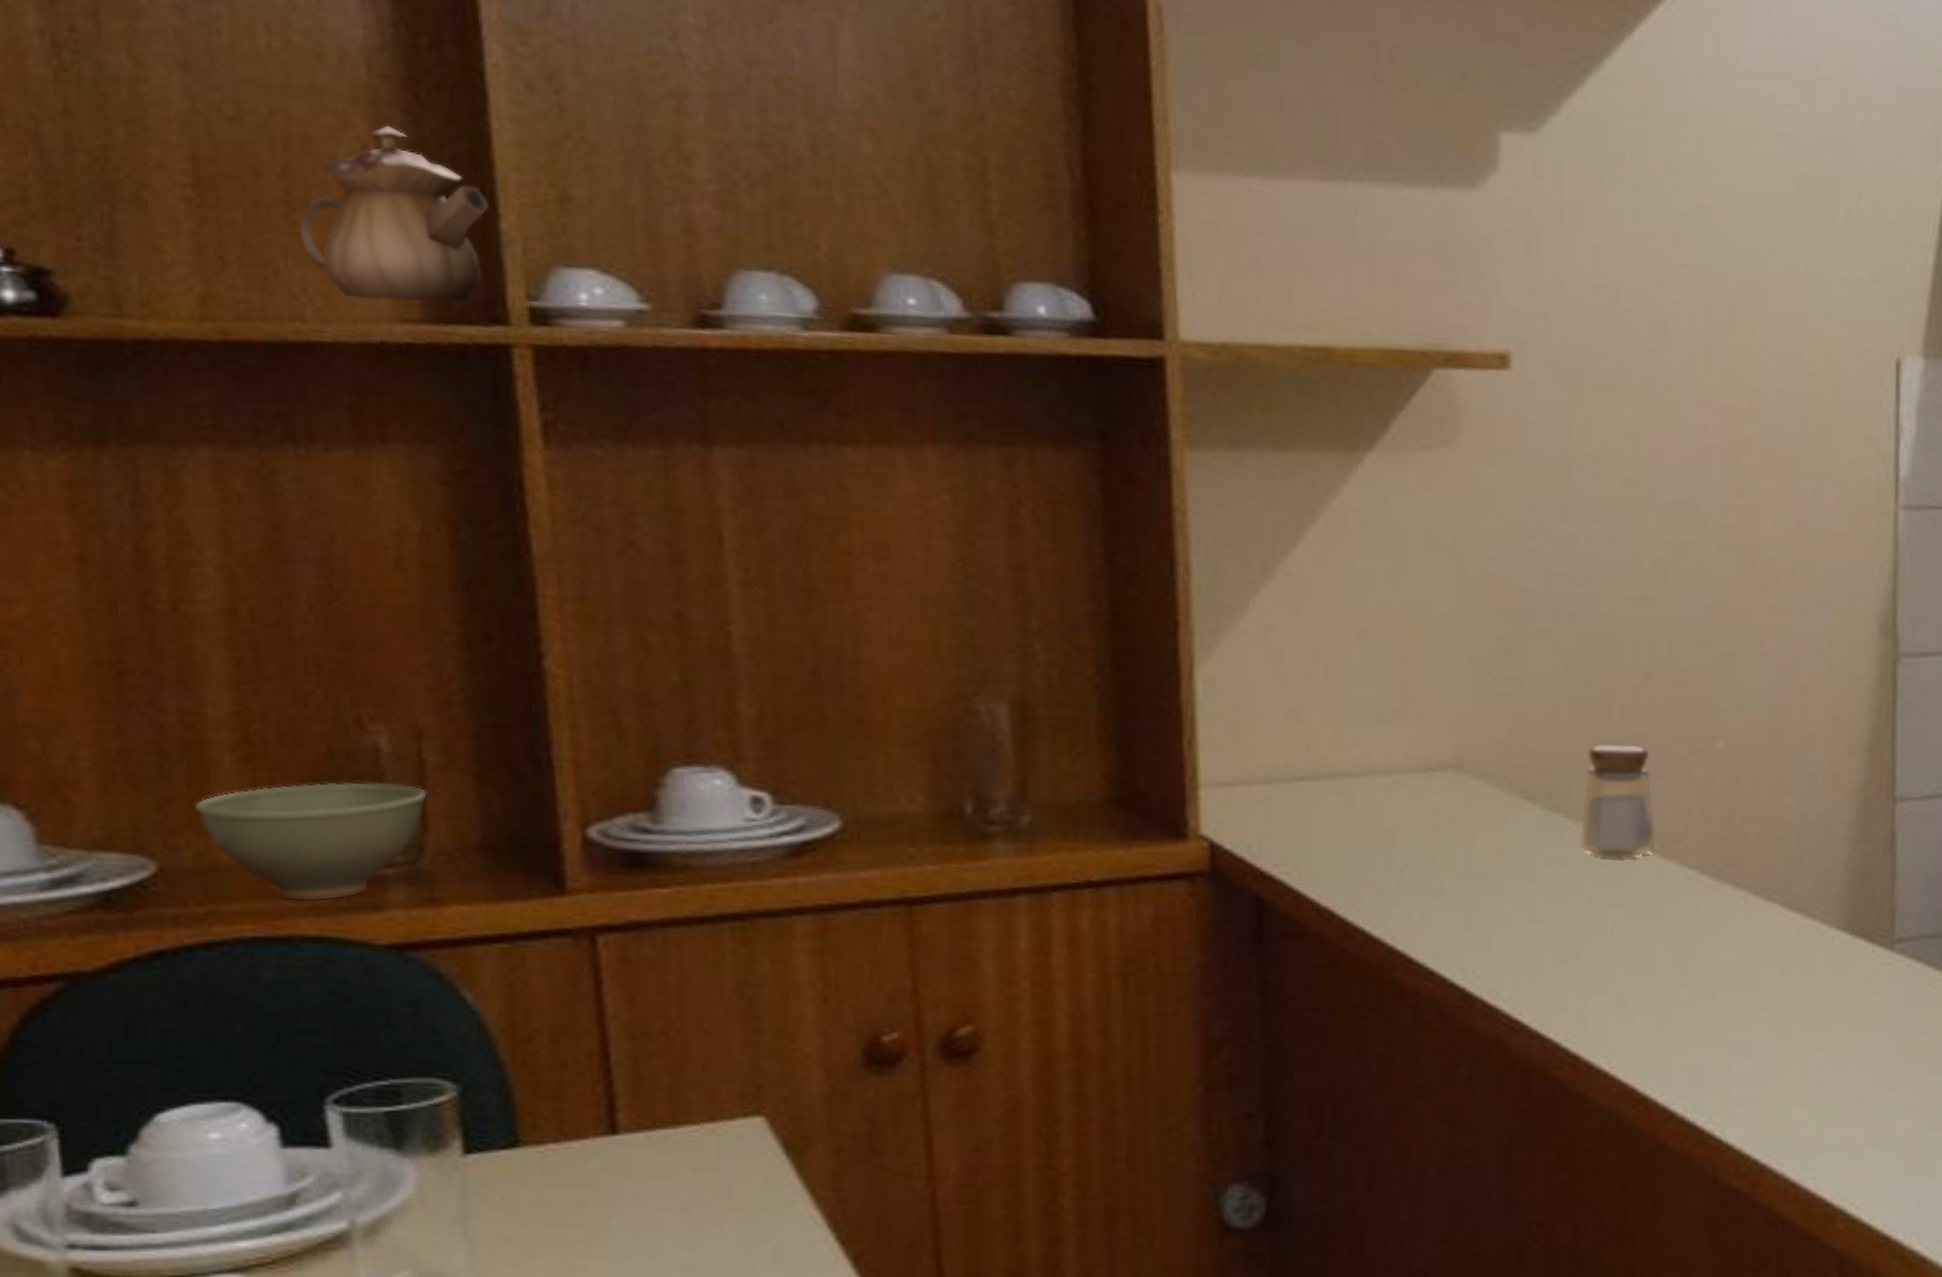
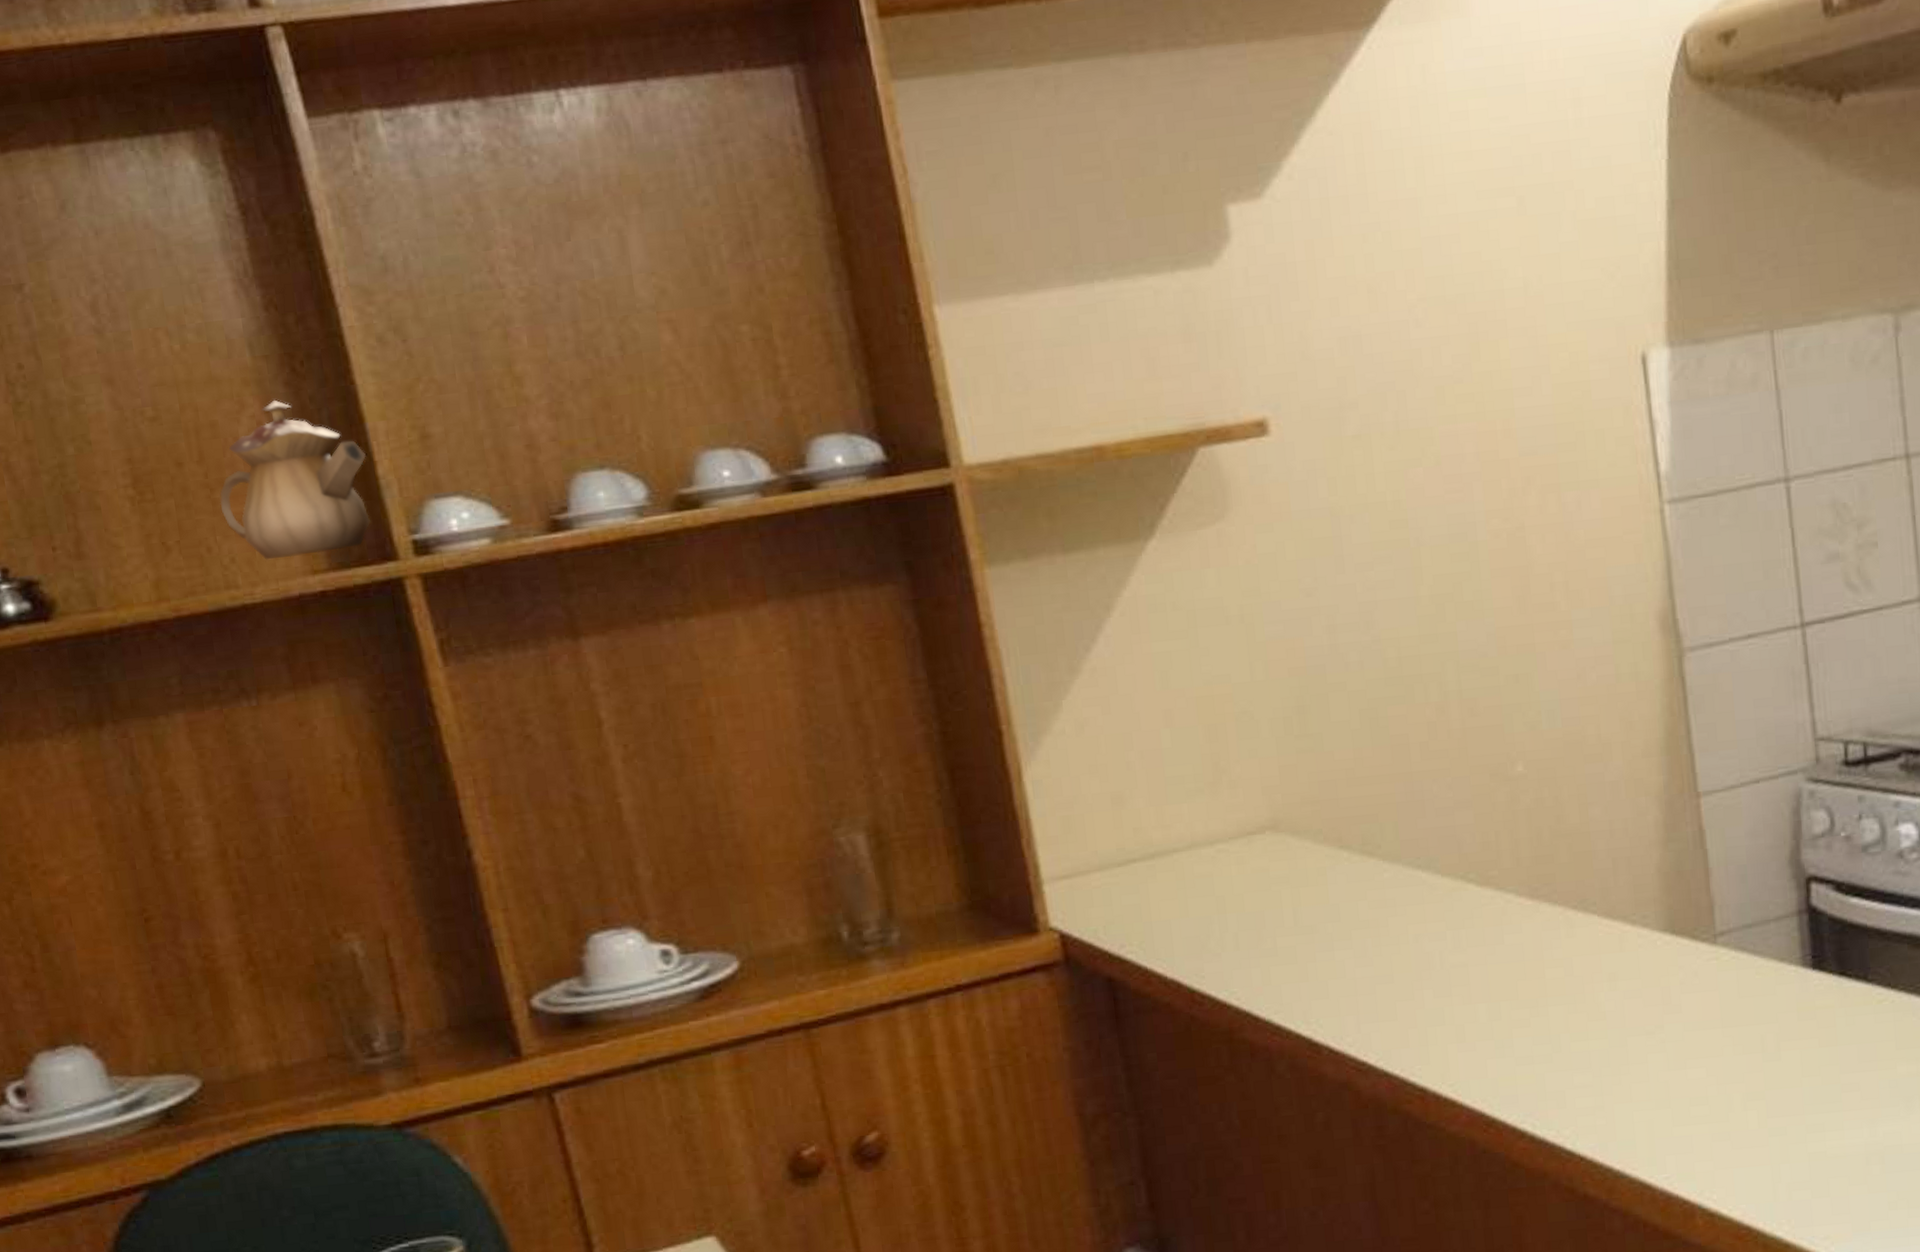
bowl: present [193,782,427,901] -> none [220,982,399,1096]
salt shaker: present [1580,742,1656,858] -> none [1394,778,1471,894]

